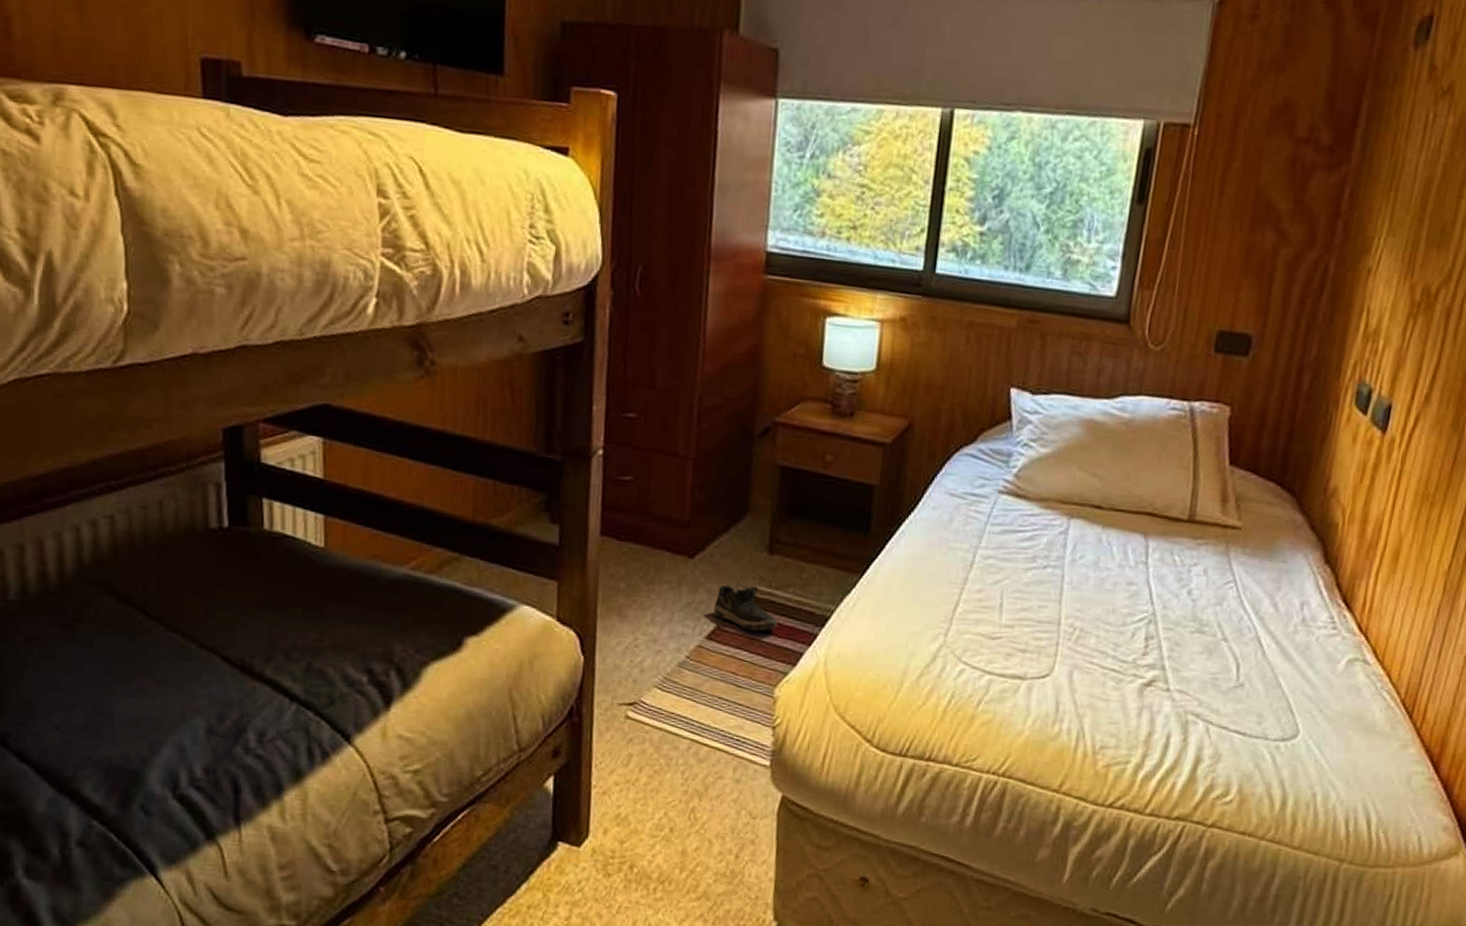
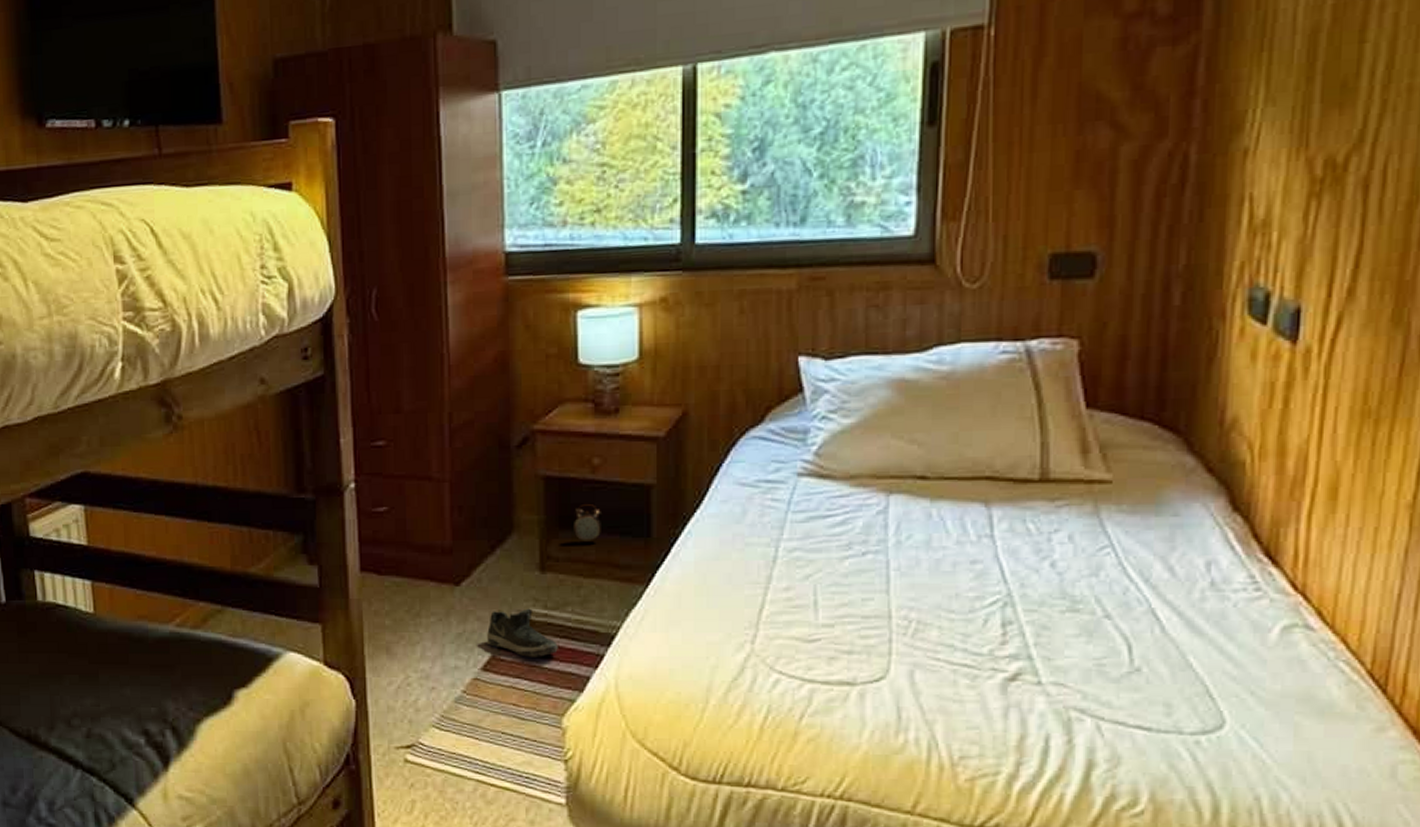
alarm clock: none [801,496,830,532] -> present [572,504,603,543]

